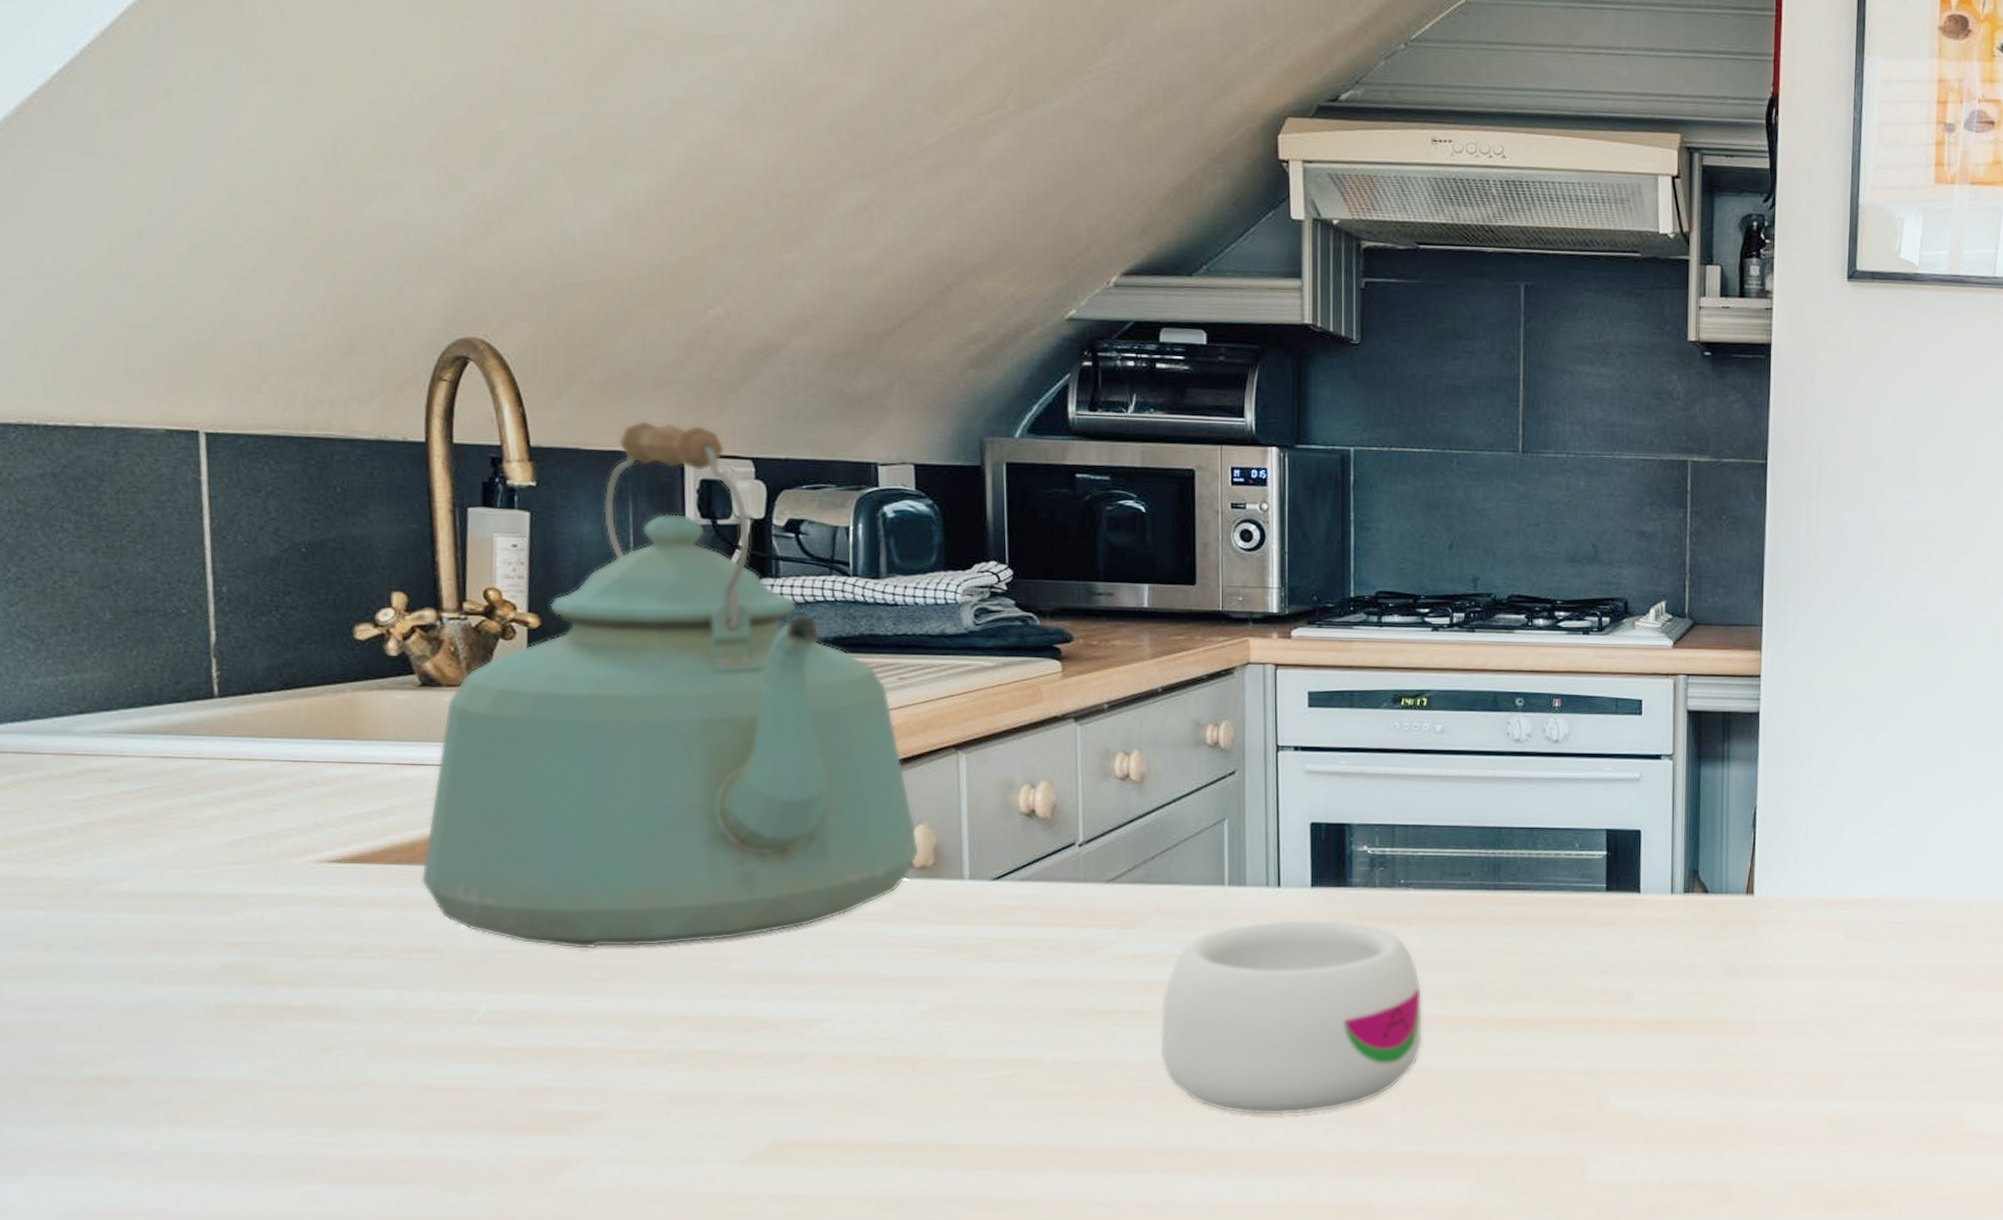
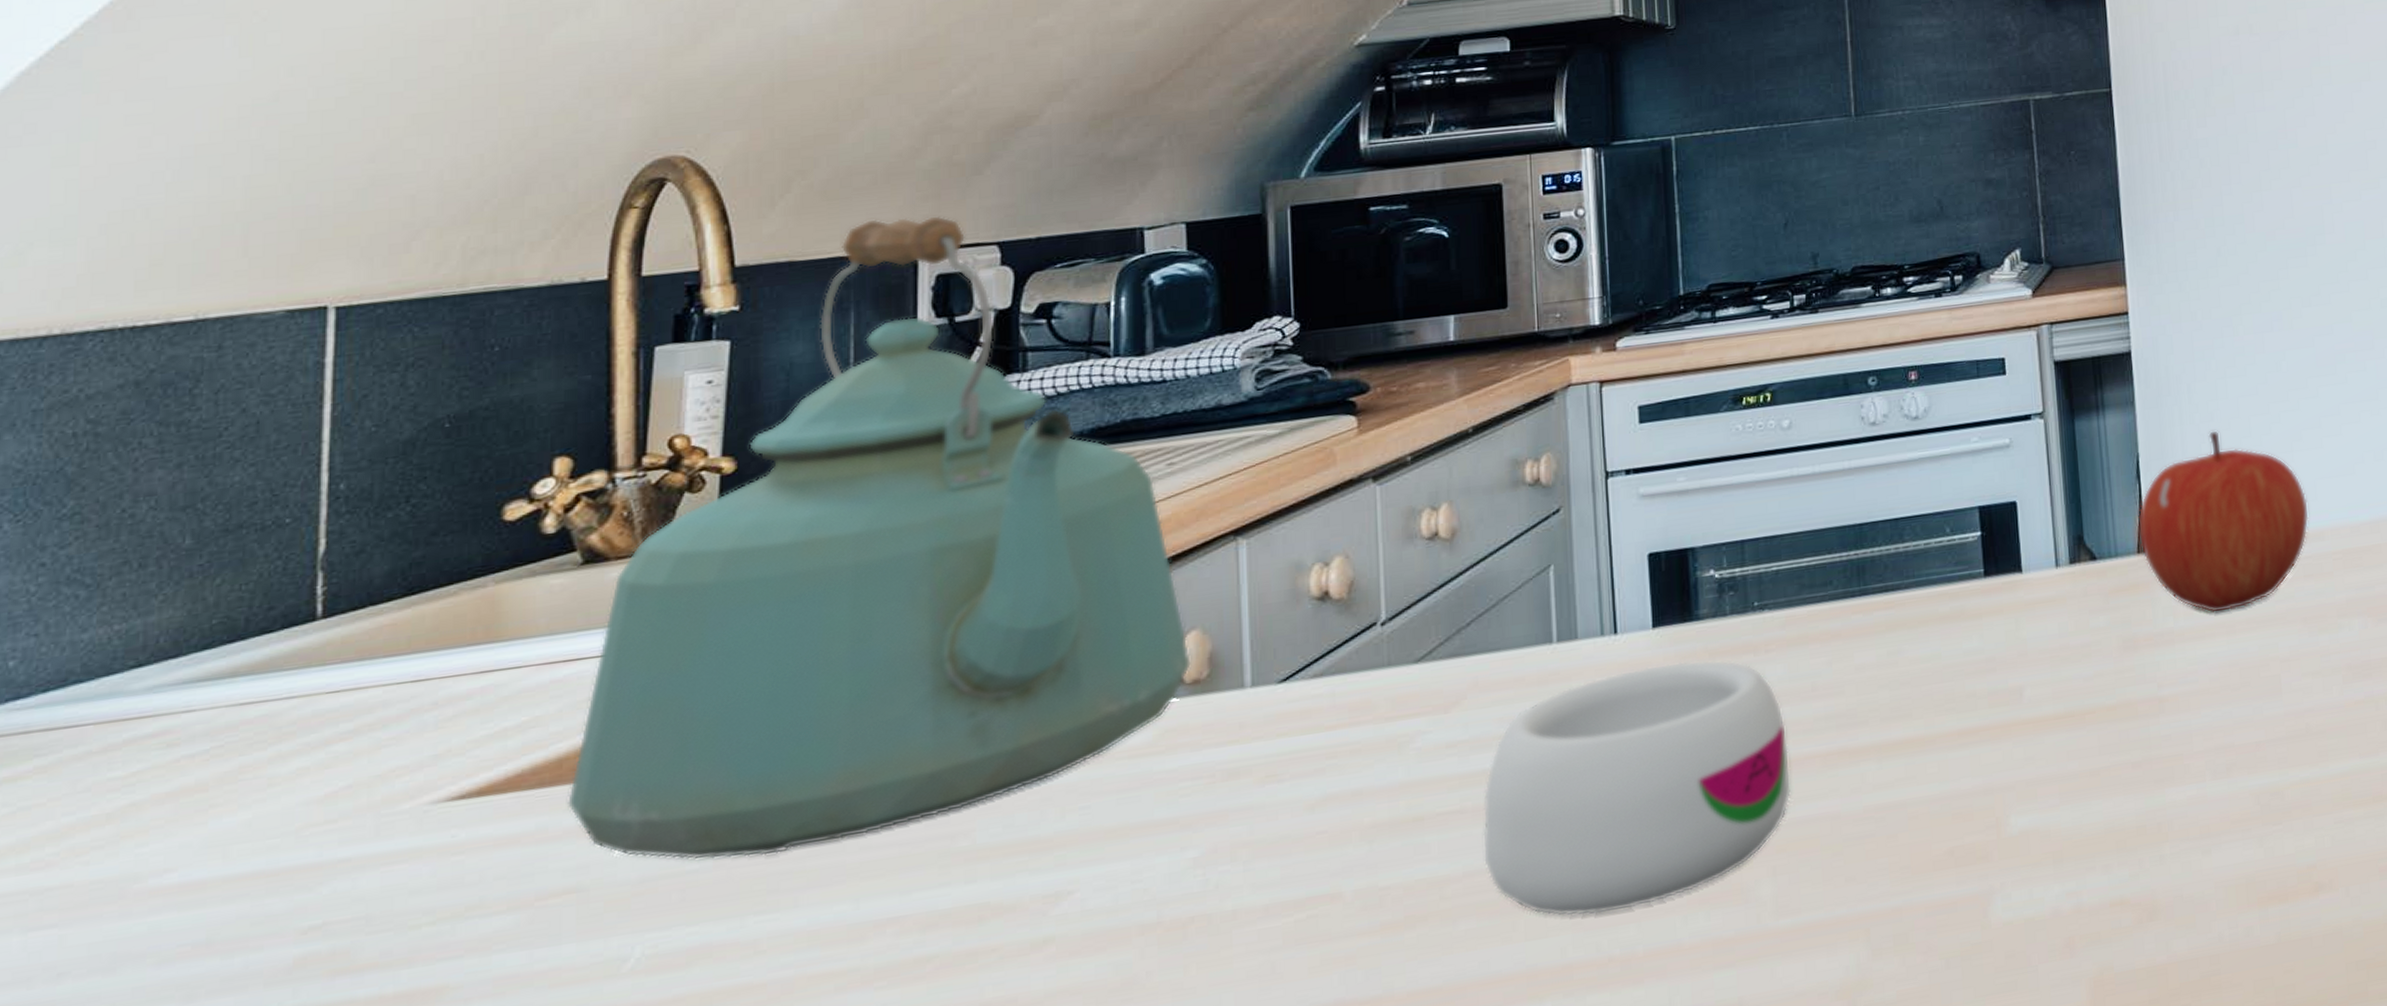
apple: none [1748,796,1908,958] -> present [2137,430,2309,613]

